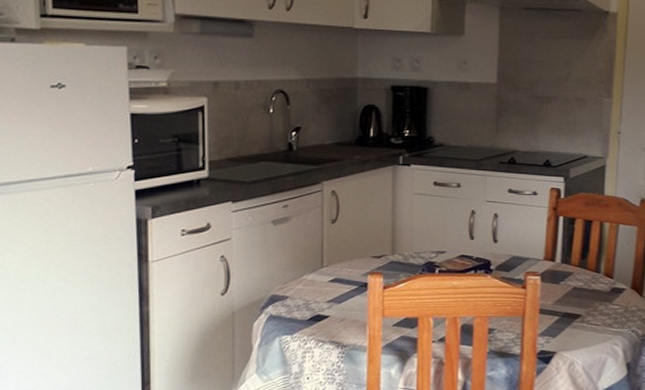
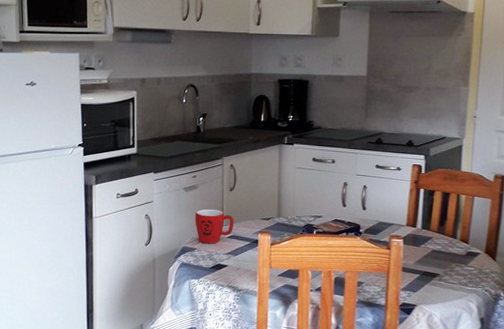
mug: none [287,246,337,290] -> present [195,209,234,244]

